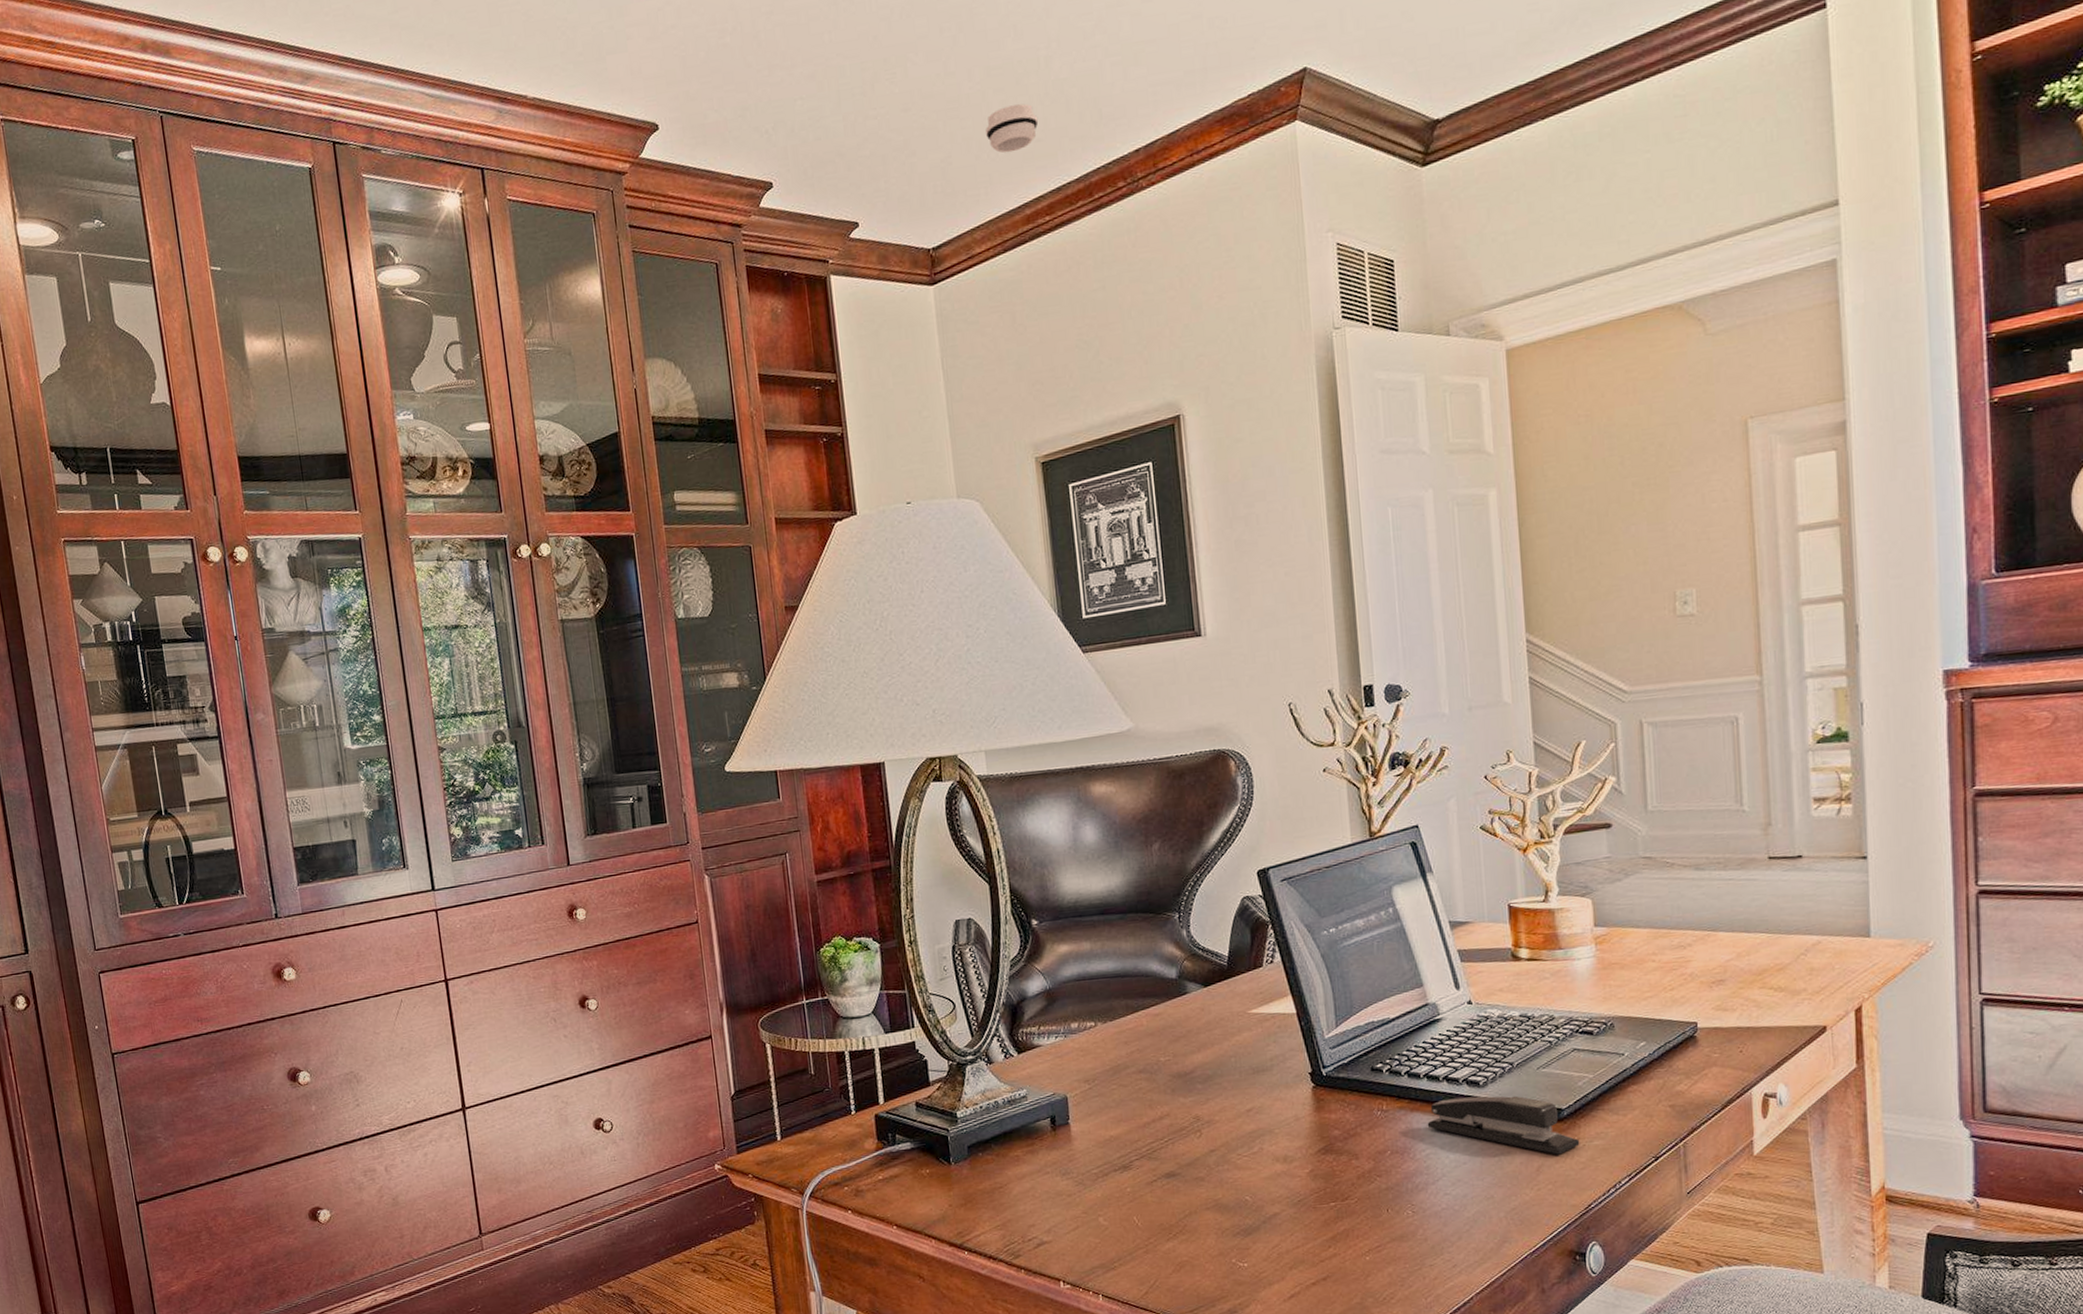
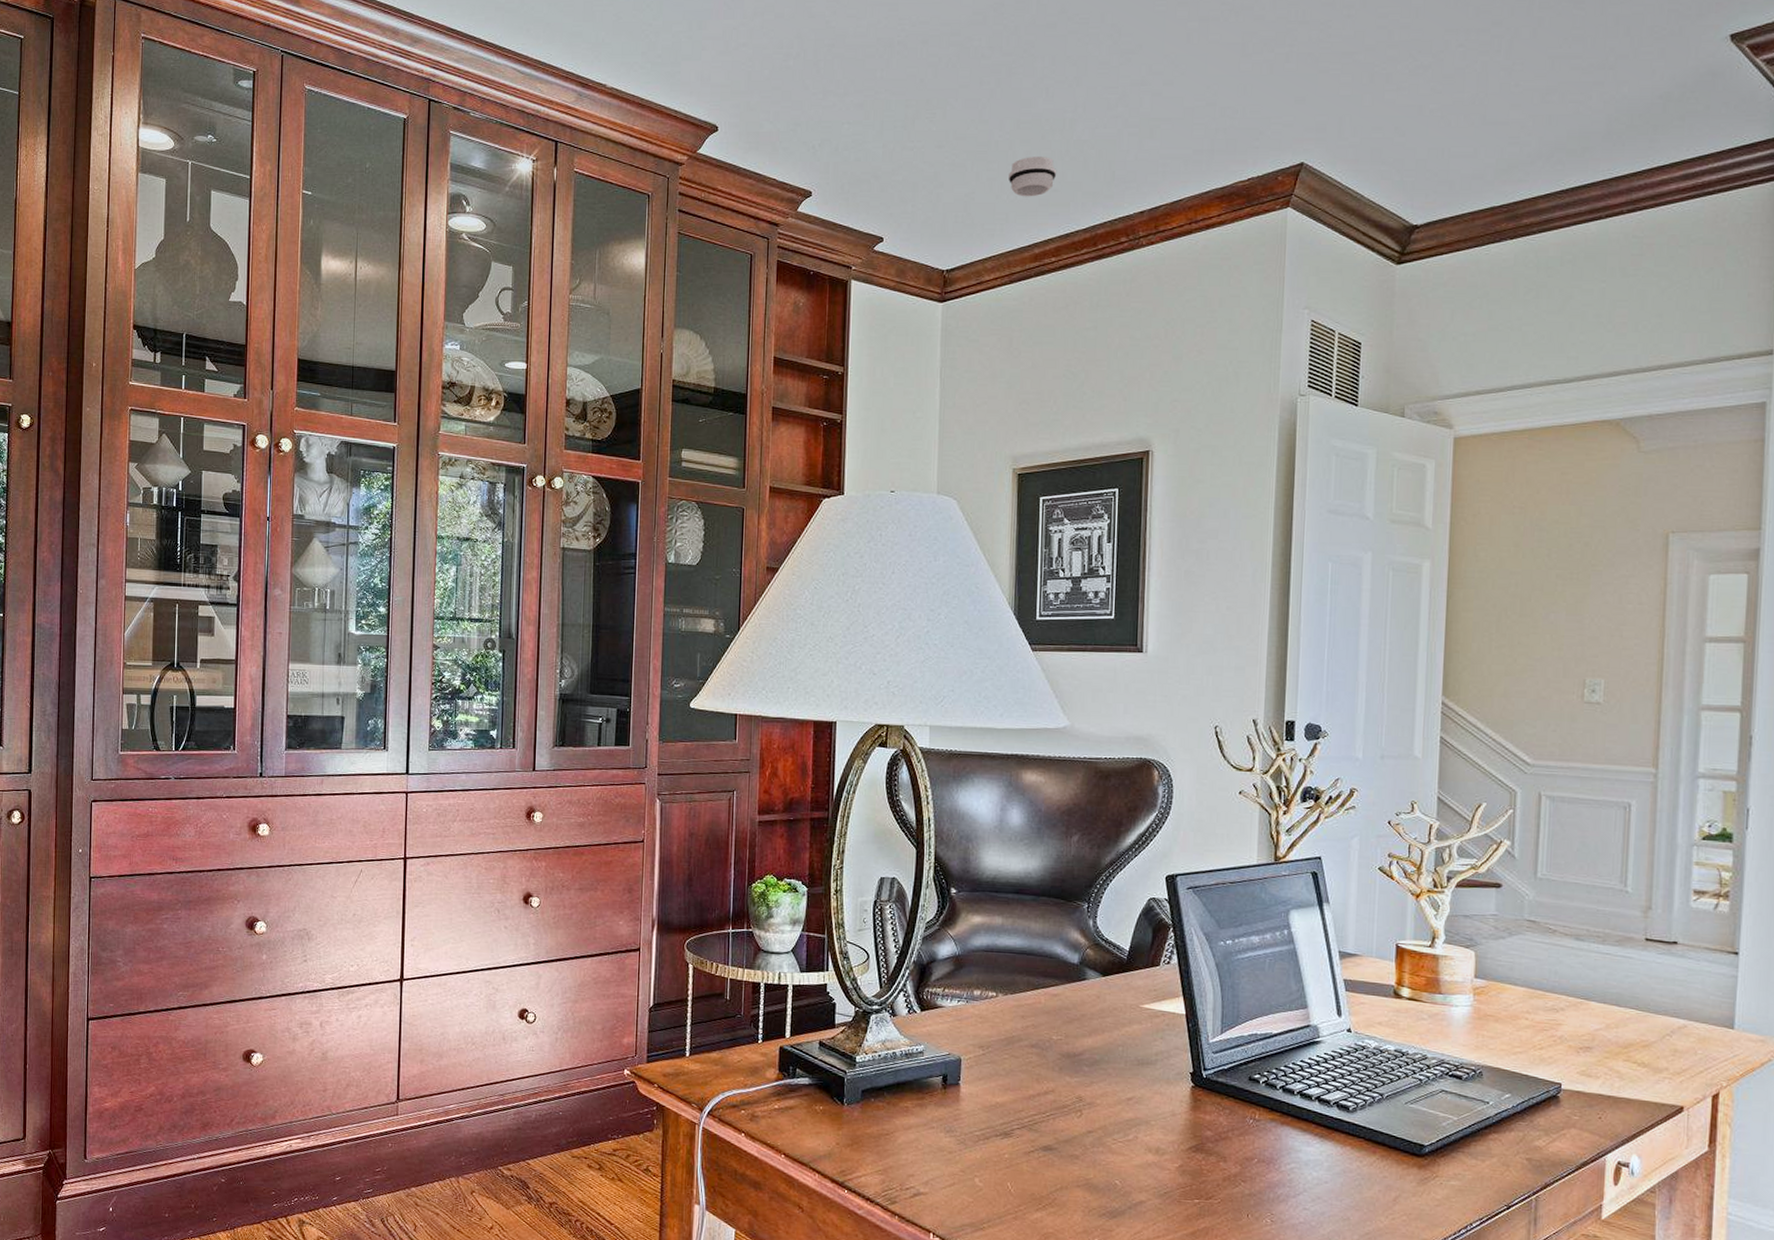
stapler: present [1427,1095,1580,1155] -> none [1295,1118,1438,1189]

